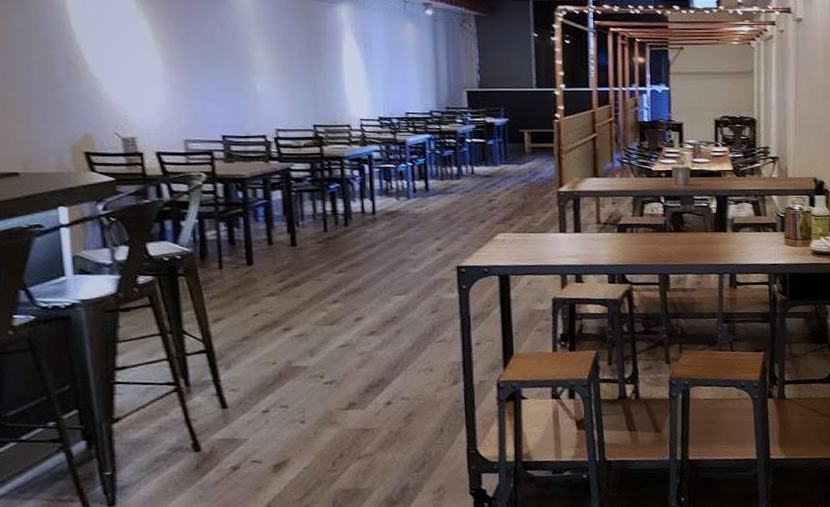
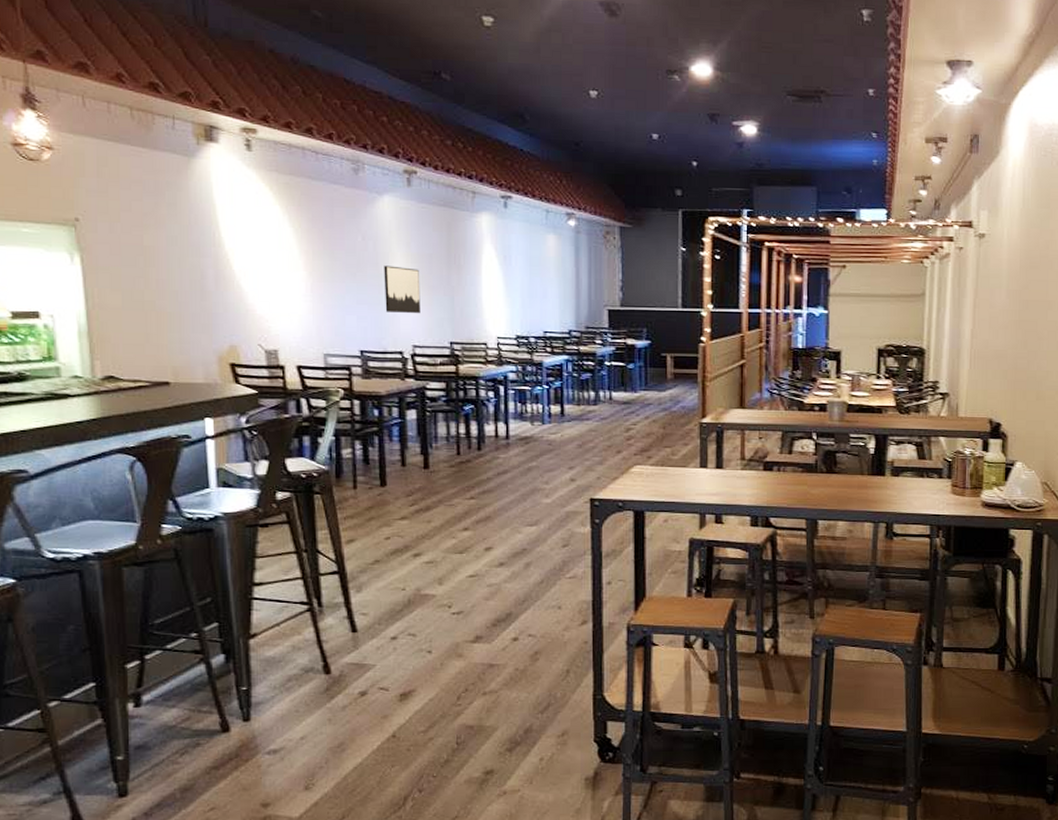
wall art: none [244,54,283,100] -> present [384,265,421,314]

